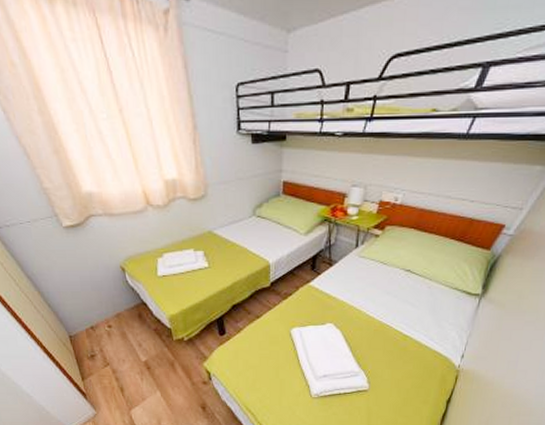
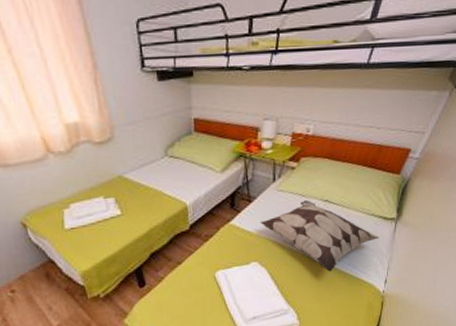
decorative pillow: none [339,269,461,340] -> present [260,200,380,272]

